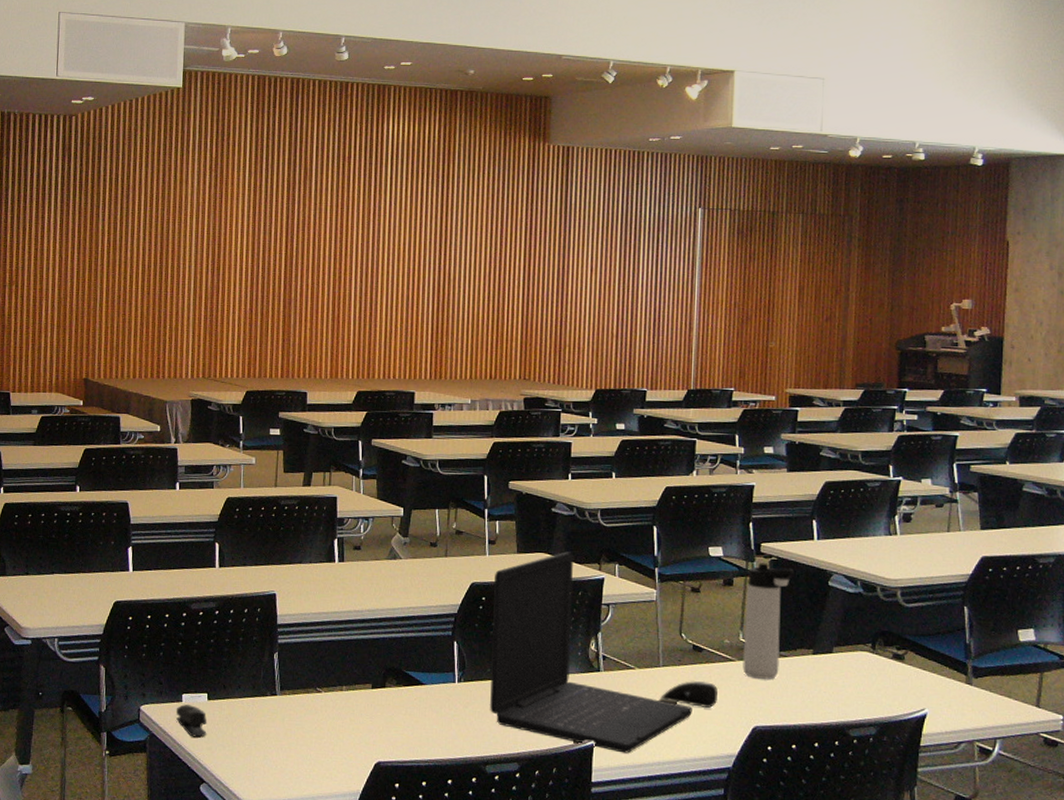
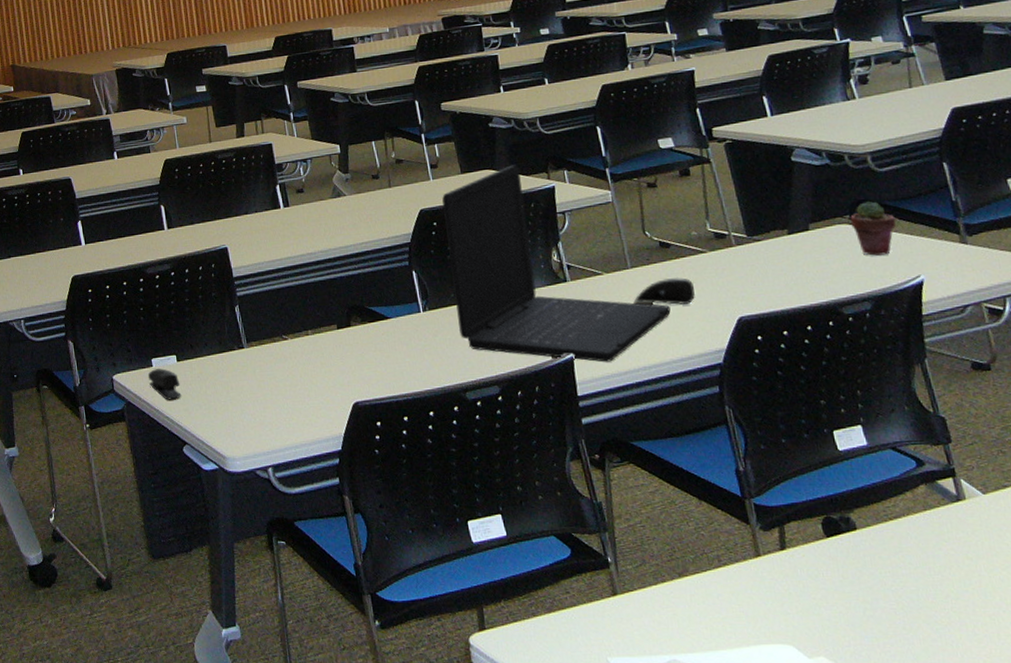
thermos bottle: present [743,563,793,679] -> none [704,147,755,268]
potted succulent: none [871,632,913,686] -> present [850,200,896,256]

